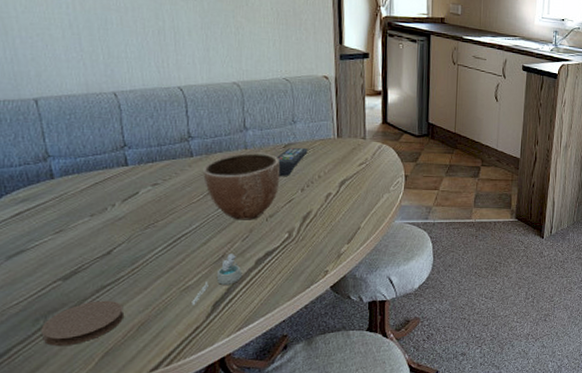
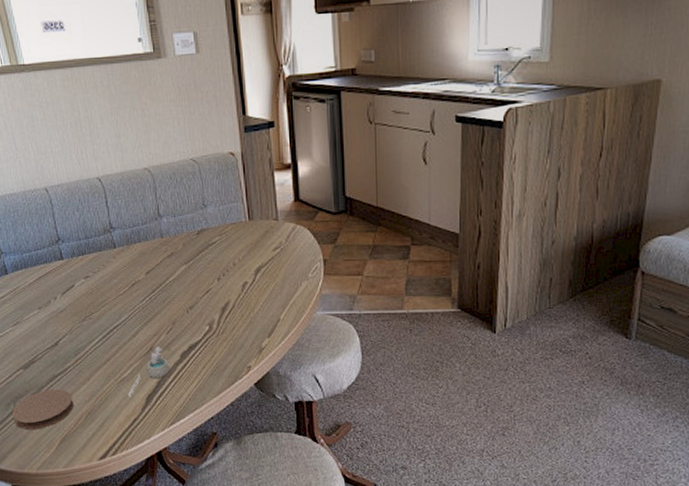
decorative bowl: present [202,152,280,220] -> none [125,241,196,312]
remote control: present [277,147,308,176] -> none [191,233,221,265]

